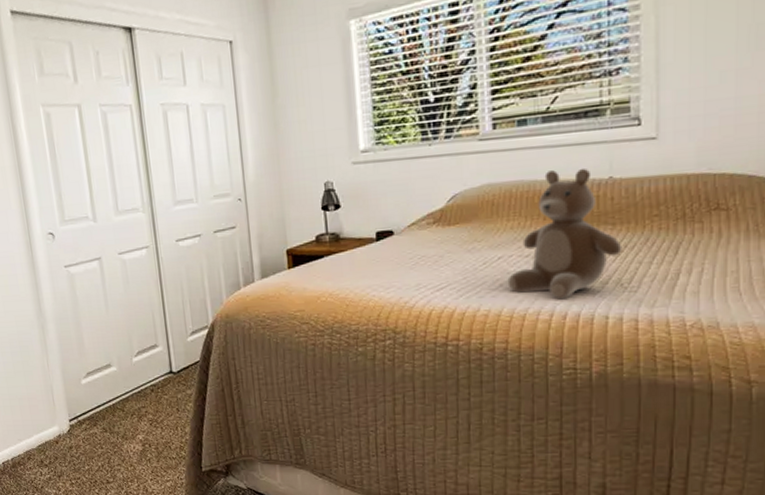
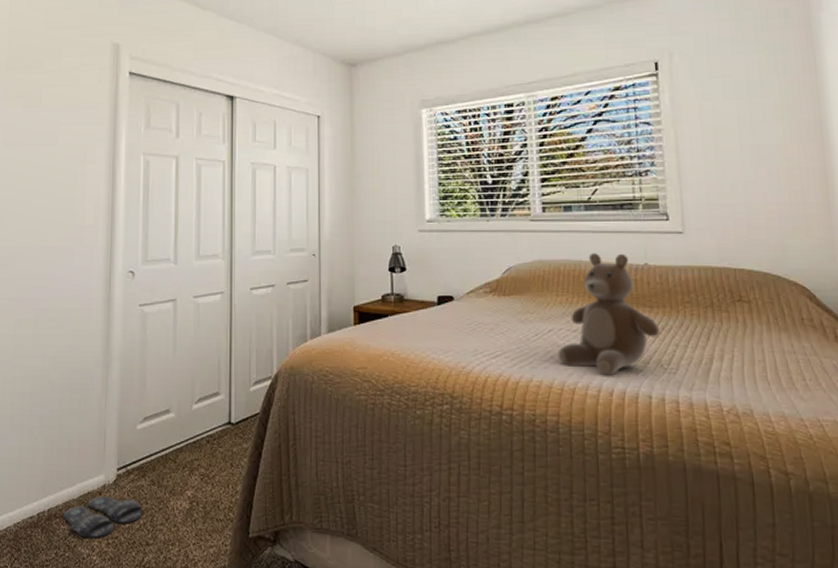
slippers: none [26,444,99,480] -> present [63,496,142,538]

